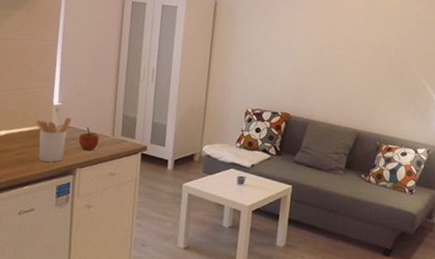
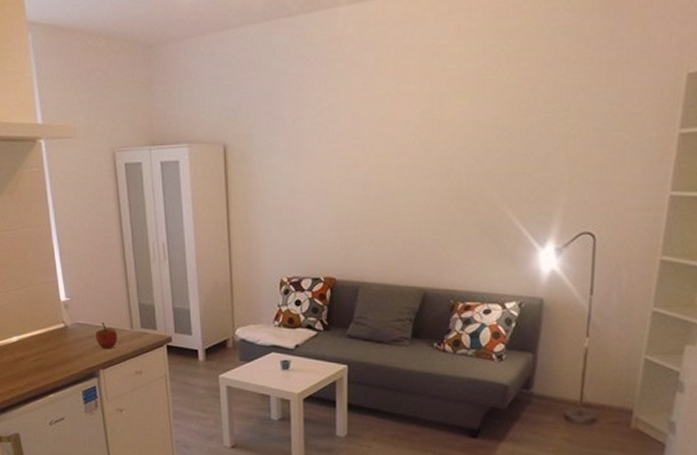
utensil holder: present [35,117,71,163] -> none [45,314,83,366]

